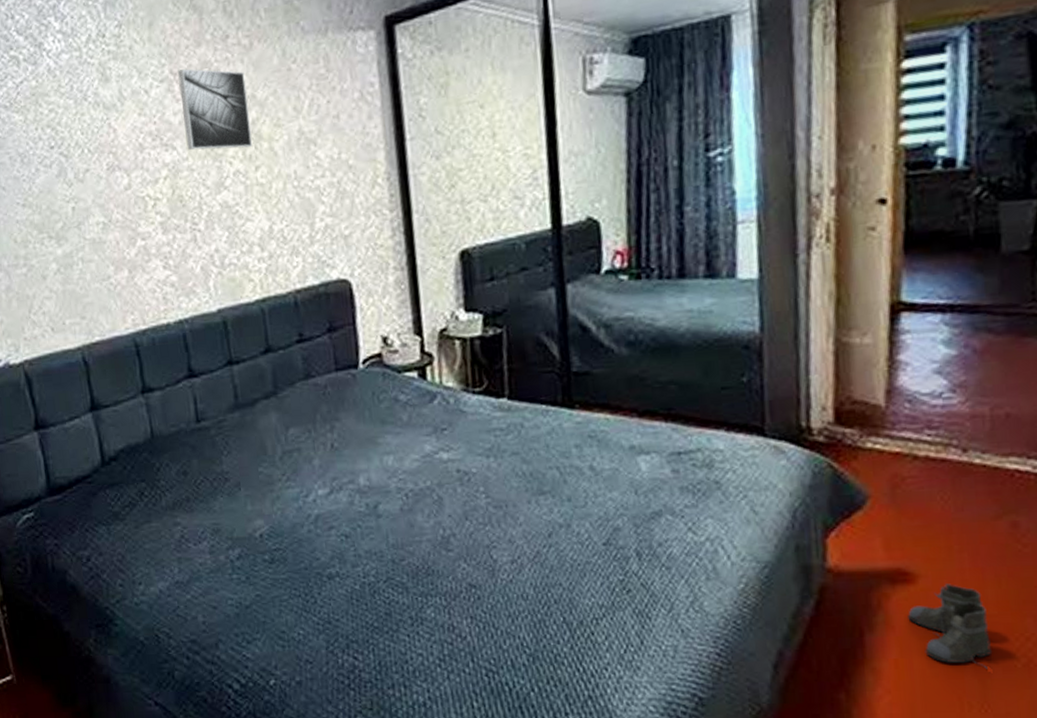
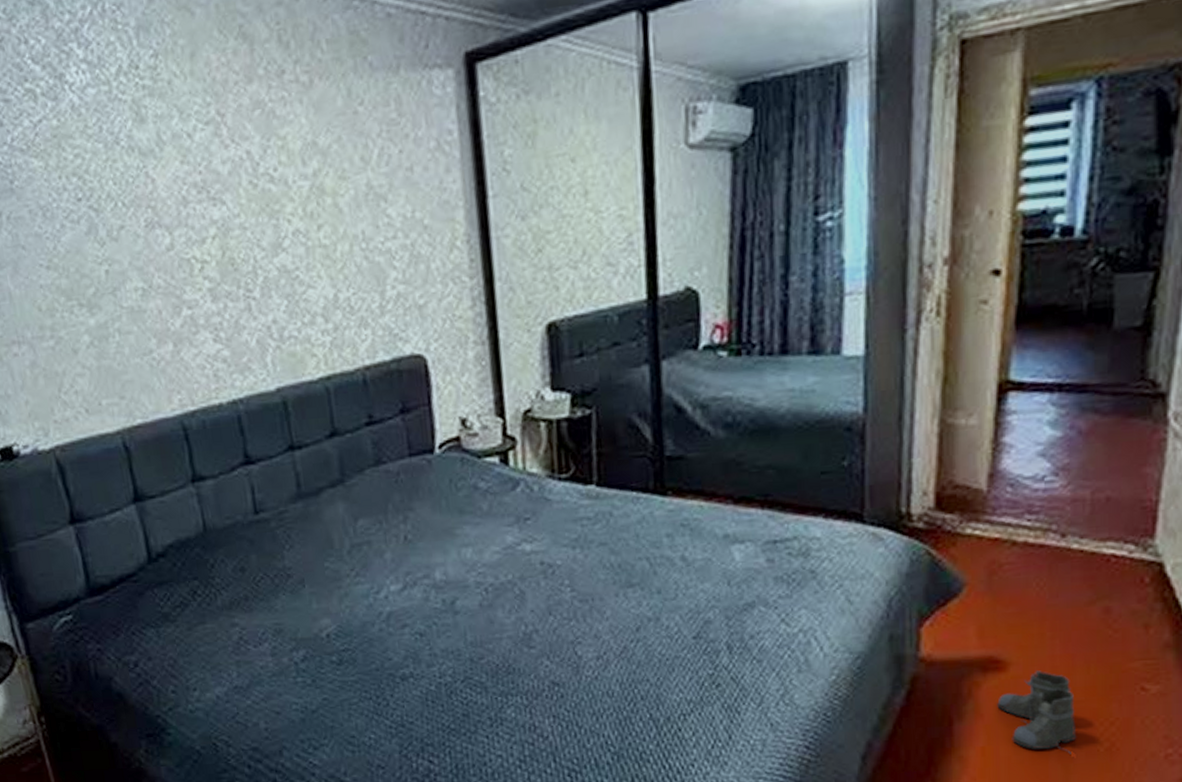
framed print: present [178,68,253,150] -> none [226,109,315,205]

